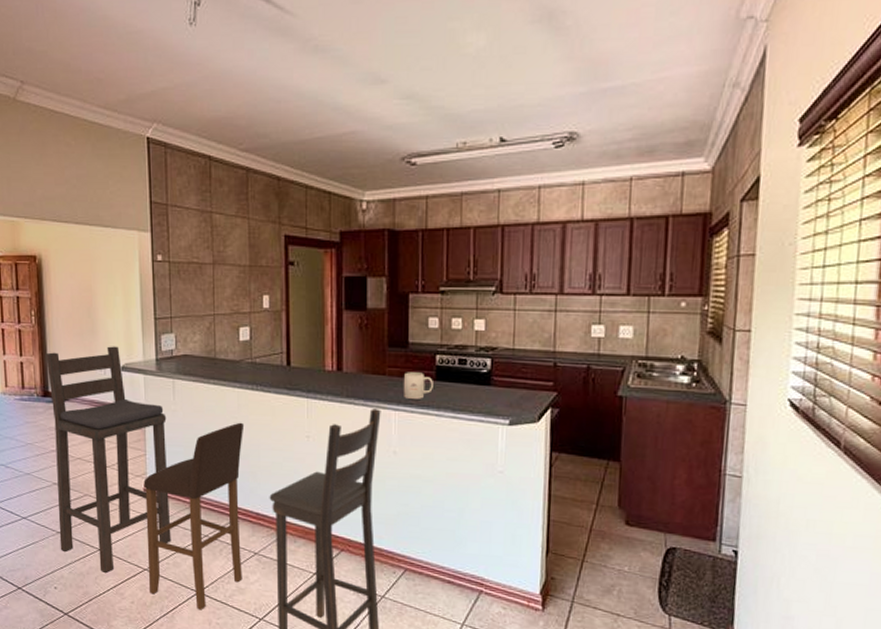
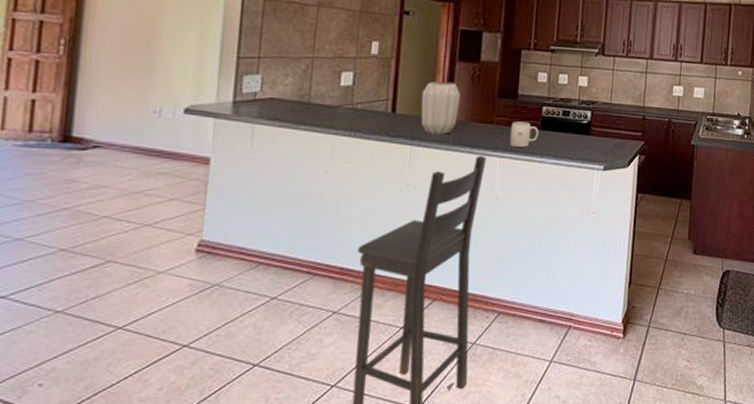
bar stool: present [45,346,171,574] -> none [56,85,239,358]
bar stool: present [143,422,245,610] -> none [187,170,337,386]
vase: none [313,332,350,388] -> present [421,81,460,136]

